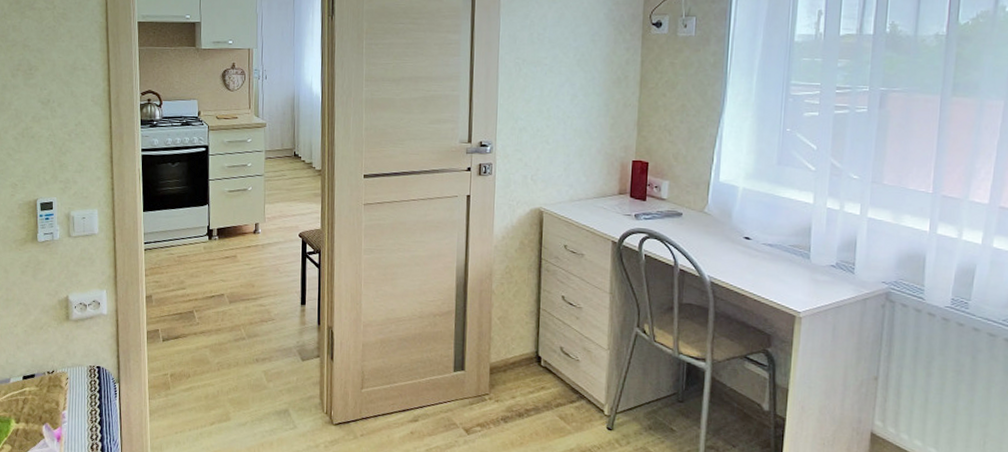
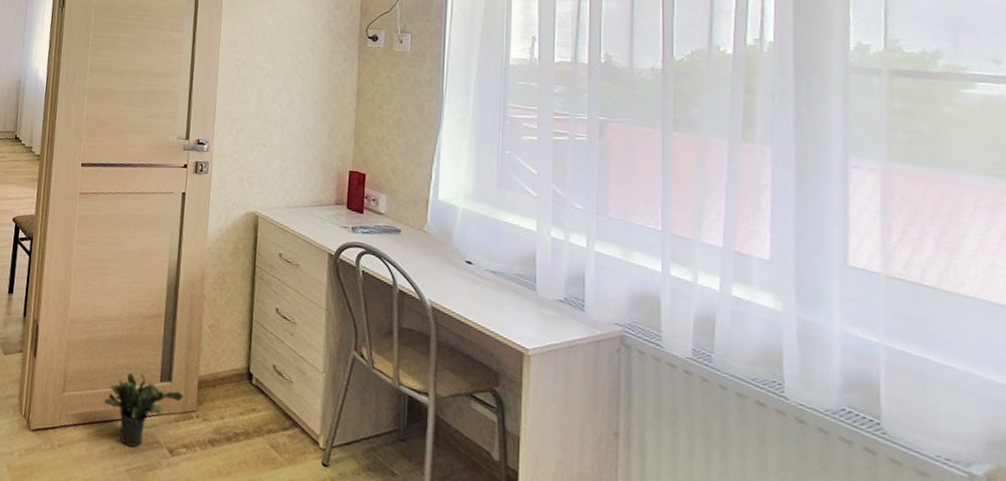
potted plant: none [402,364,476,431] -> present [104,372,183,448]

